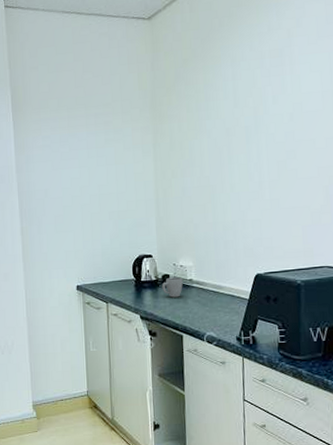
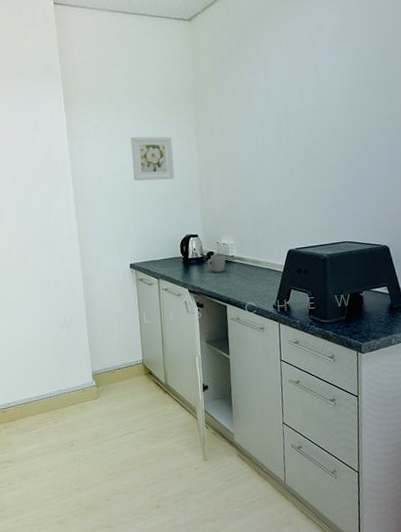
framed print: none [81,146,128,195] -> present [130,136,175,181]

